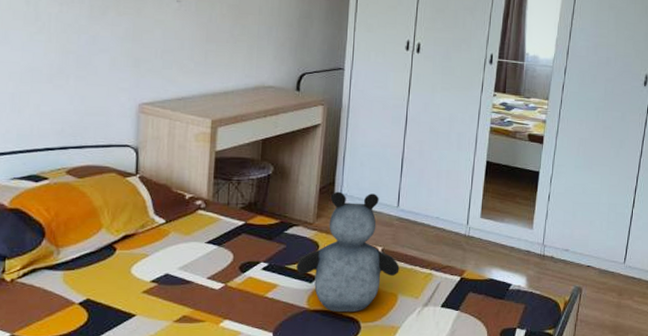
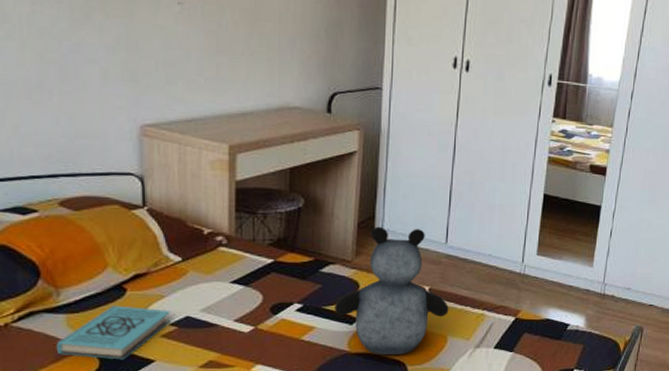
book: none [52,263,153,314] -> present [56,305,171,360]

